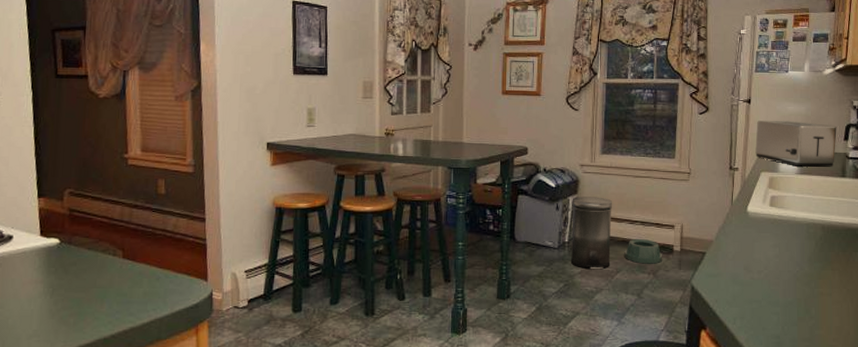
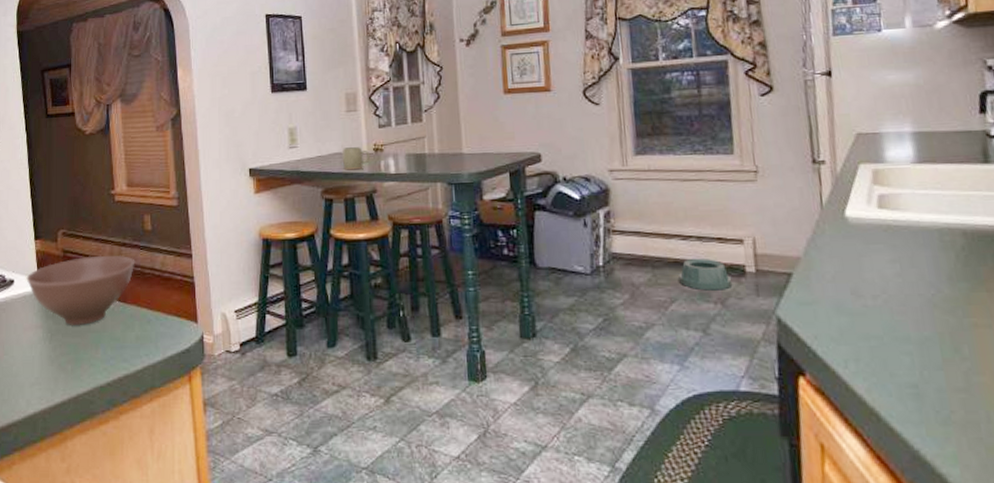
bowl: none [27,215,147,282] -> present [26,255,135,327]
mug: none [355,130,381,151] -> present [342,147,370,171]
pedal bin: present [571,196,613,270] -> none [603,208,661,300]
toaster: present [755,120,837,167] -> none [843,93,970,153]

